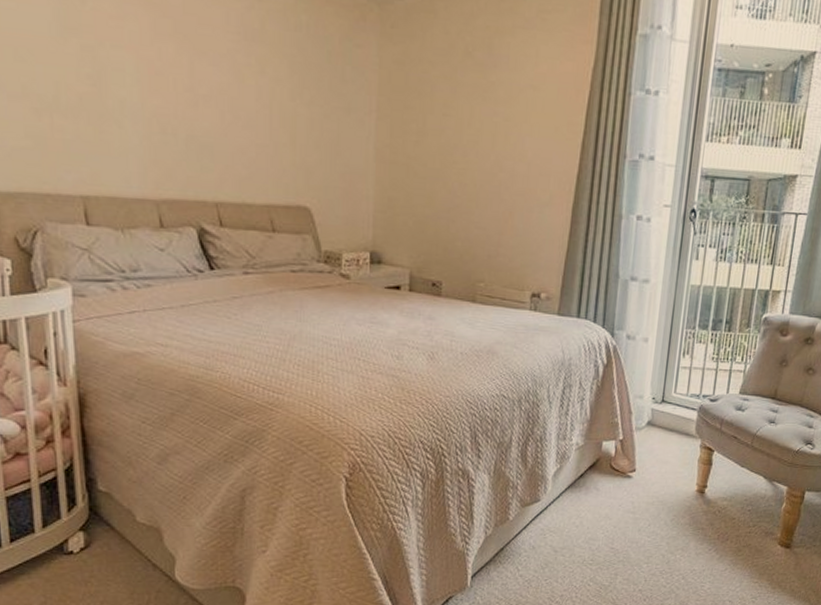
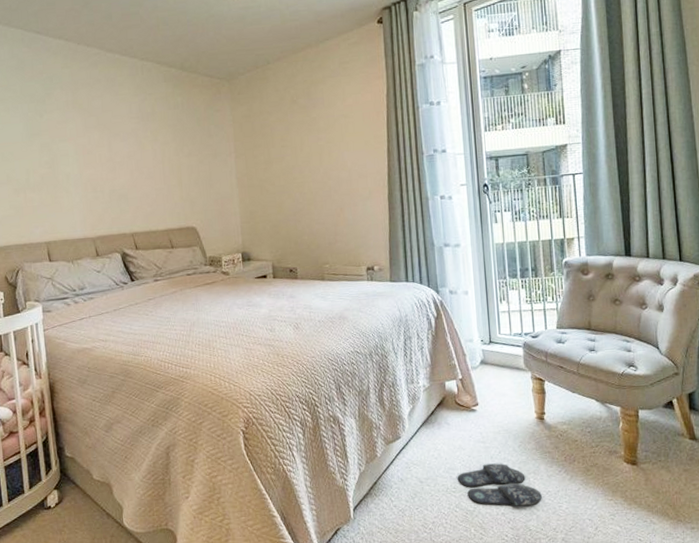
slippers: none [597,536,686,584] -> present [457,463,542,507]

